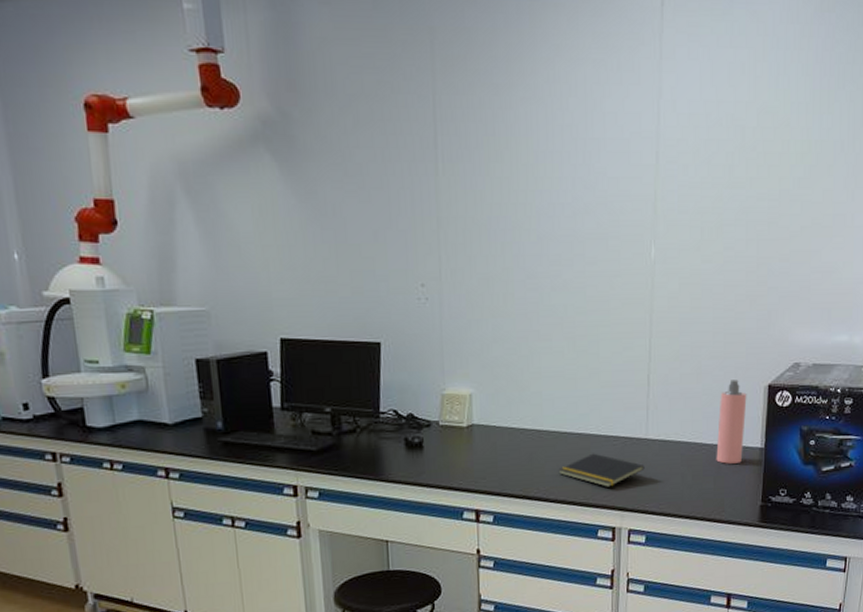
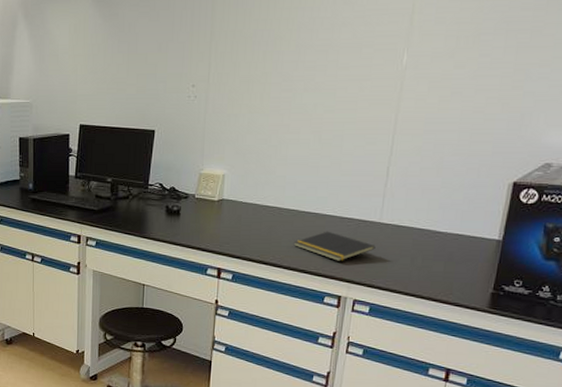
spray bottle: present [716,379,747,464] -> none [449,176,489,252]

